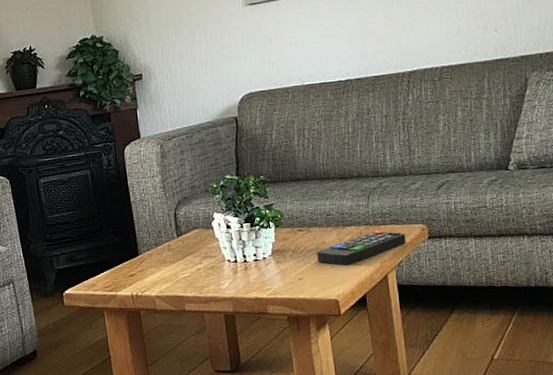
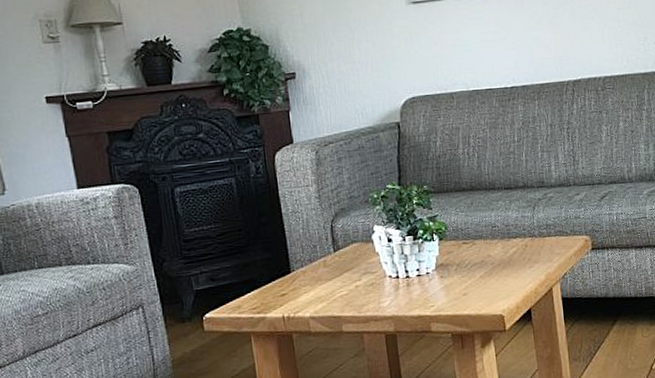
remote control: present [317,230,406,266] -> none [482,242,571,279]

